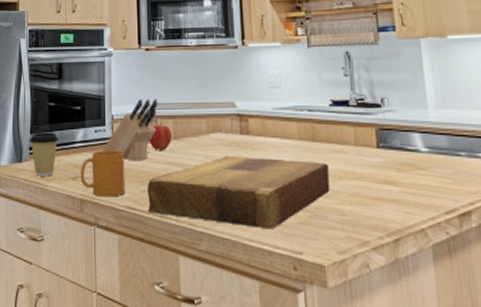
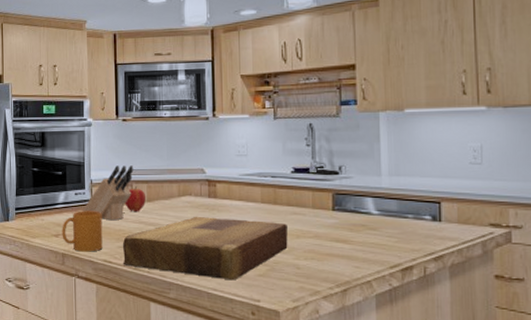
coffee cup: present [29,132,60,177] -> none [15,194,43,234]

